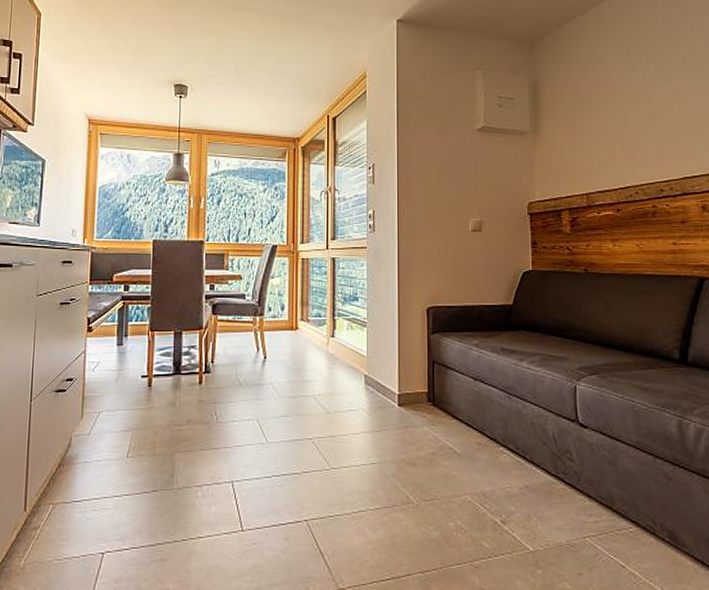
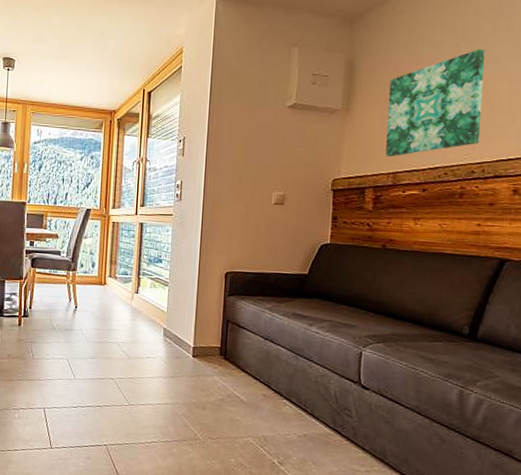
wall art: none [573,70,665,178] -> present [386,49,485,157]

